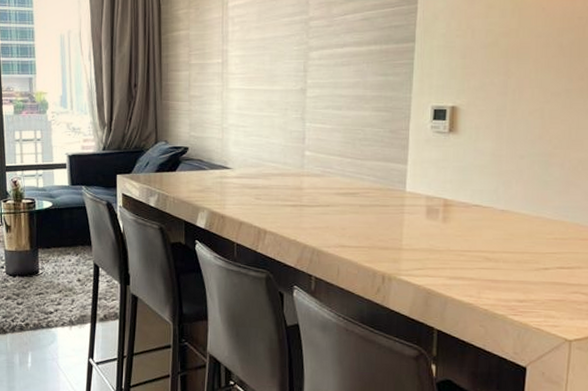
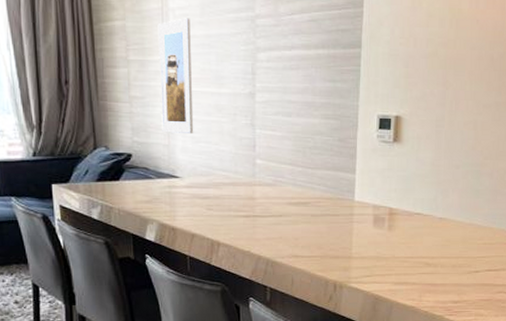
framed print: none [217,24,247,128] -> present [158,18,194,133]

